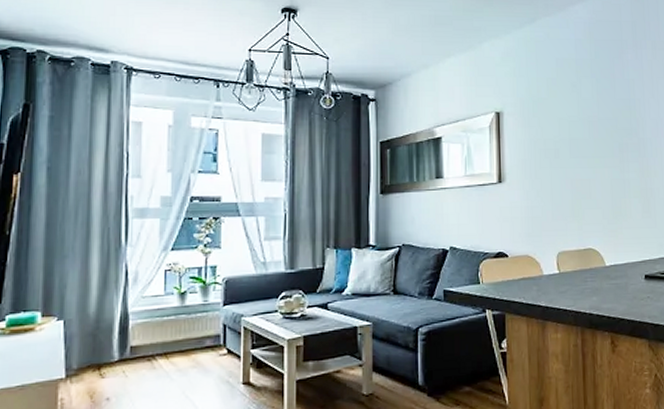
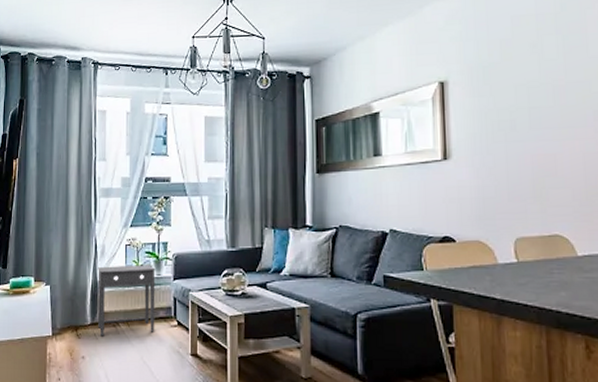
side table: none [128,291,202,374] -> present [97,265,156,337]

